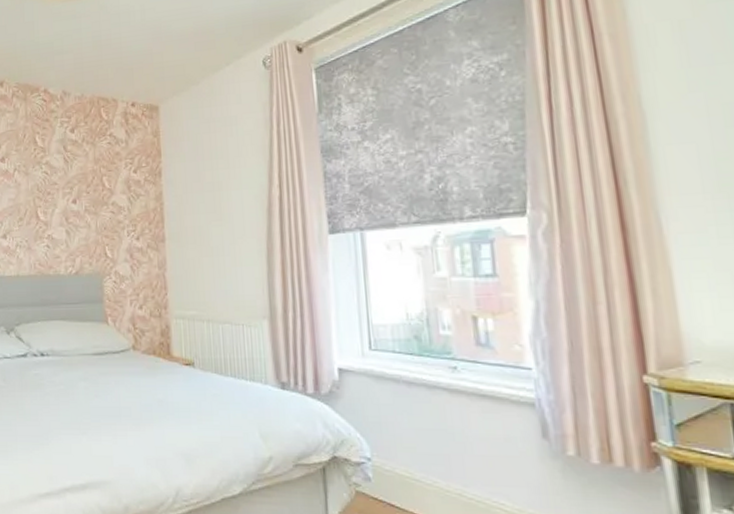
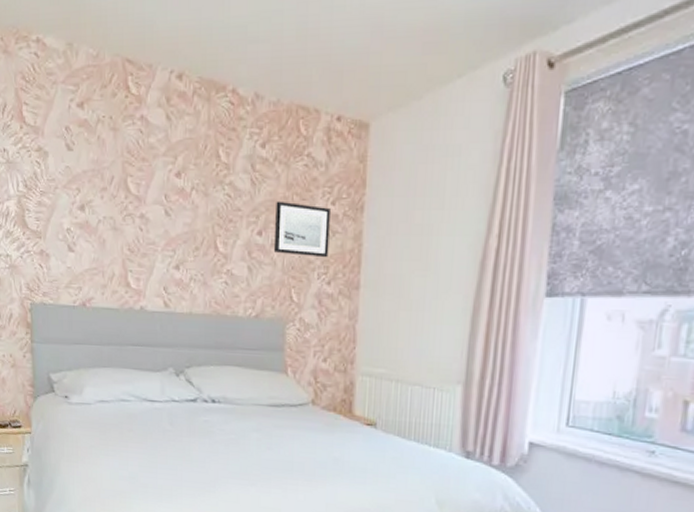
wall art: none [86,173,135,218] -> present [273,201,330,258]

